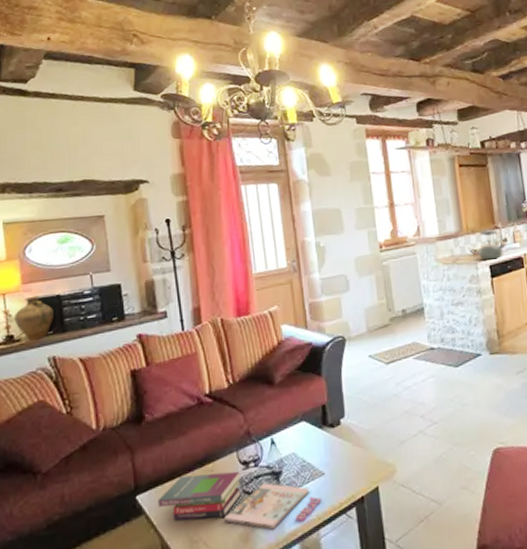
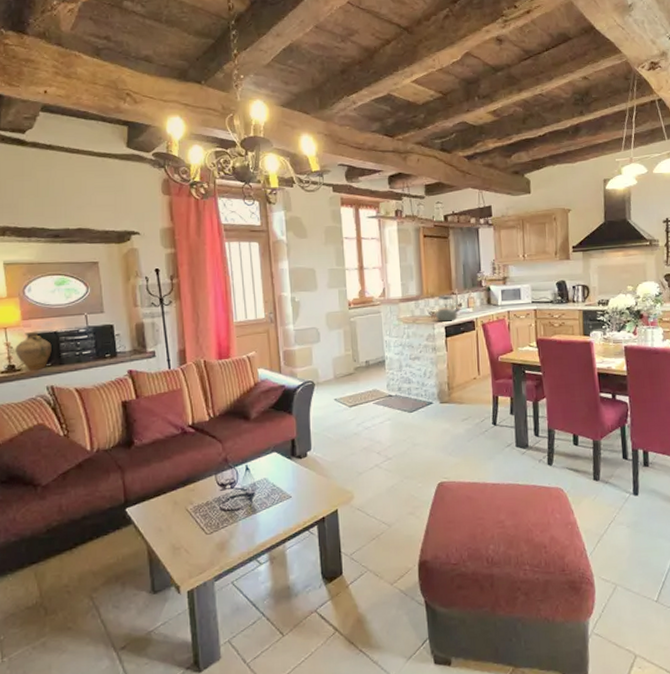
books: present [157,471,241,521] -> none [145,491,218,531]
magazine: present [224,483,322,530] -> none [203,502,289,541]

